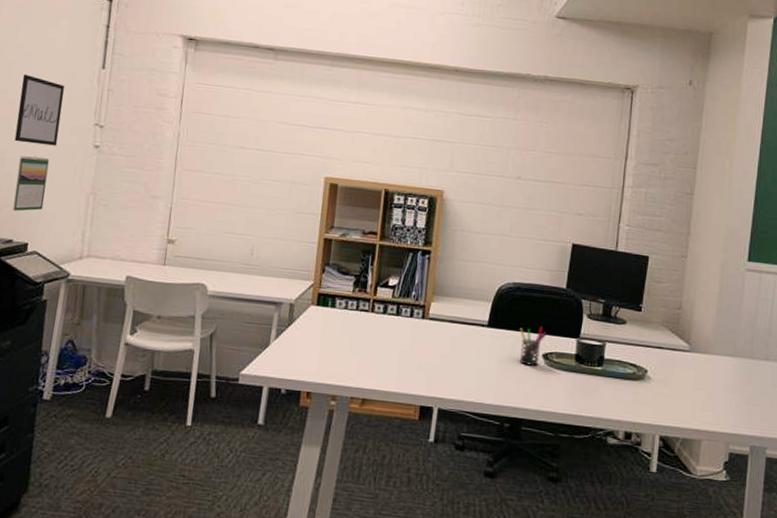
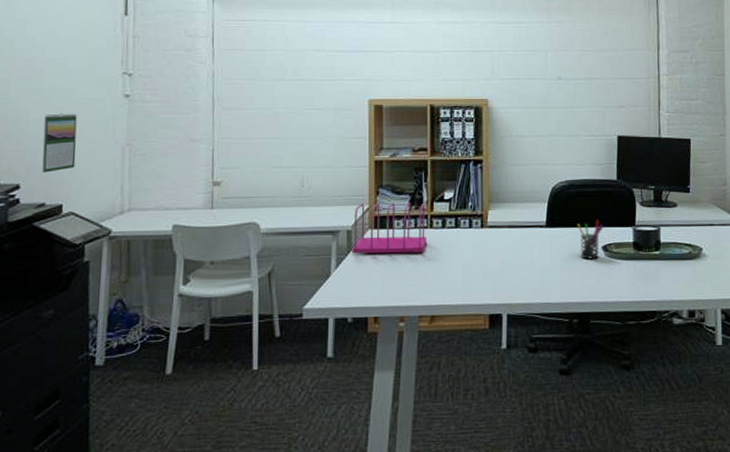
wall art: present [14,74,65,146] -> none [36,29,87,101]
file sorter: none [292,279,369,335] -> present [352,203,426,254]

